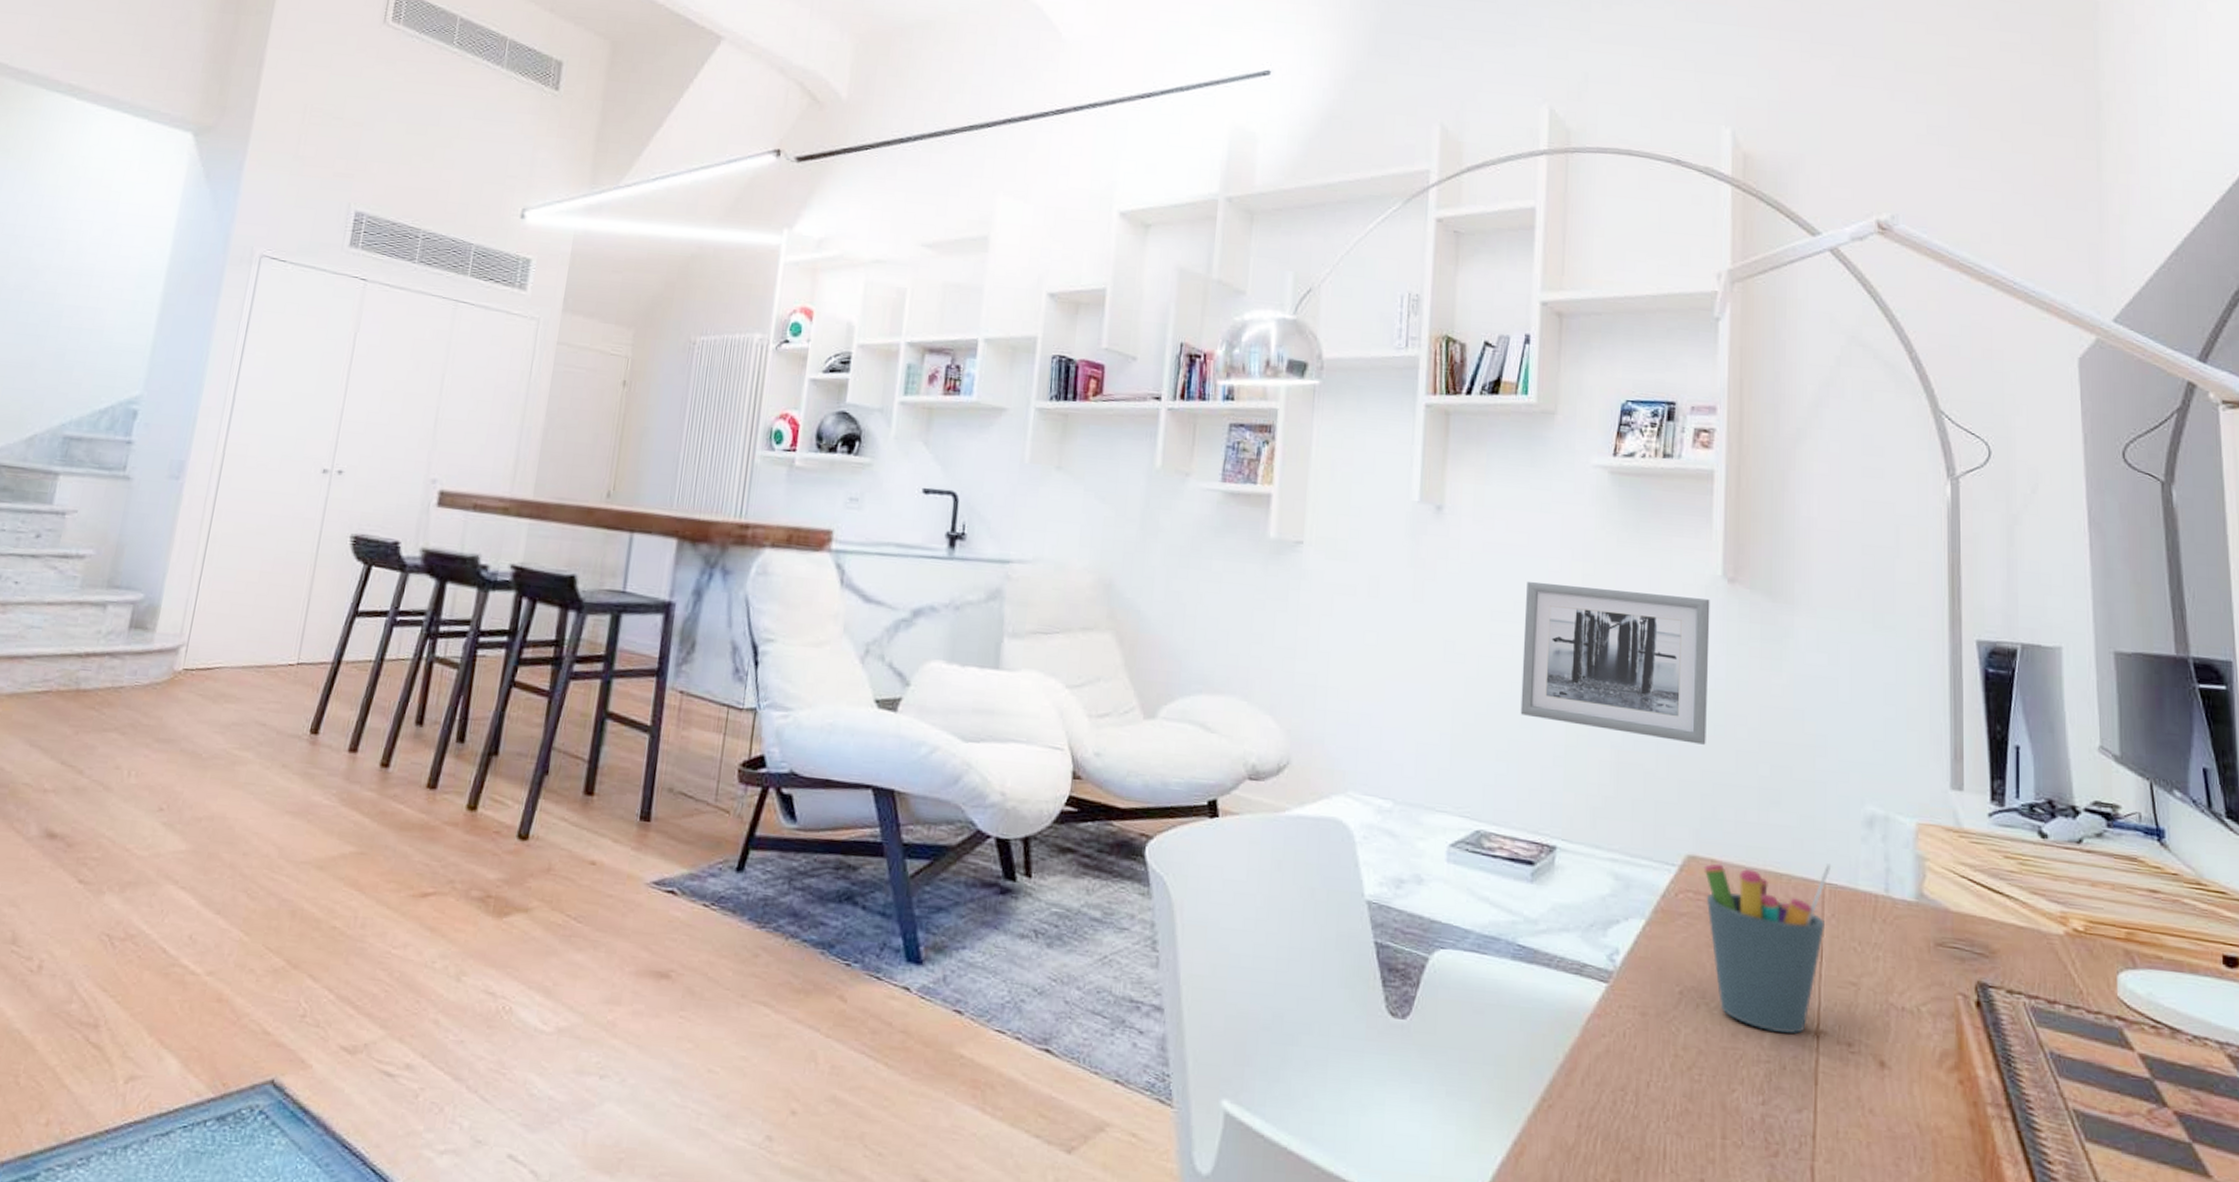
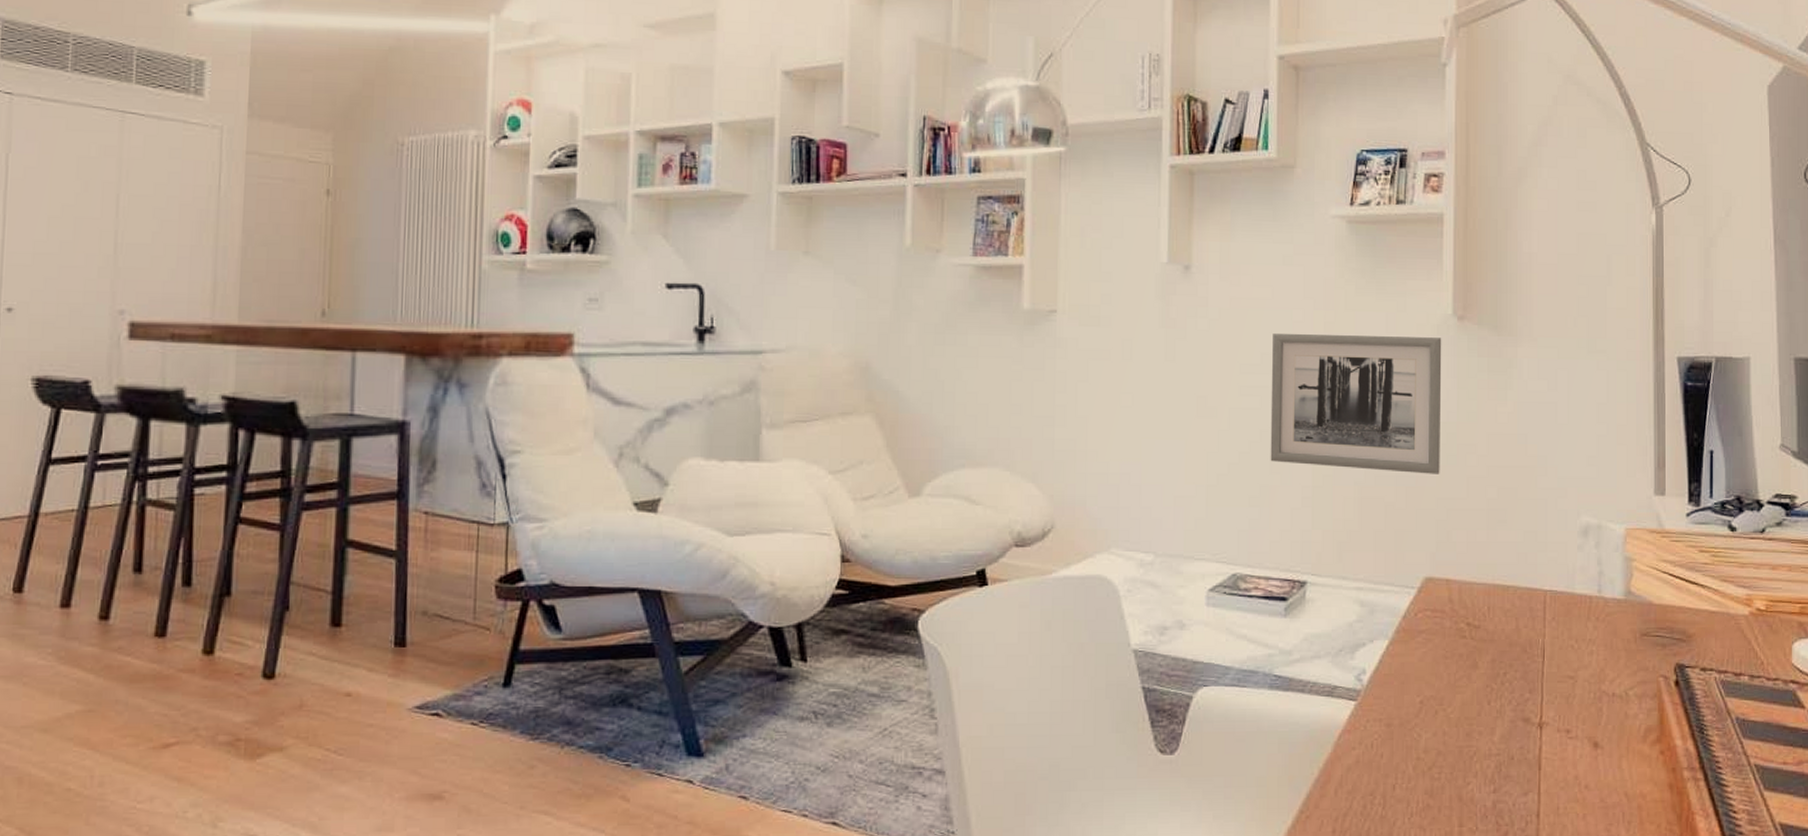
pen holder: present [1703,863,1832,1034] -> none [1440,573,1552,728]

